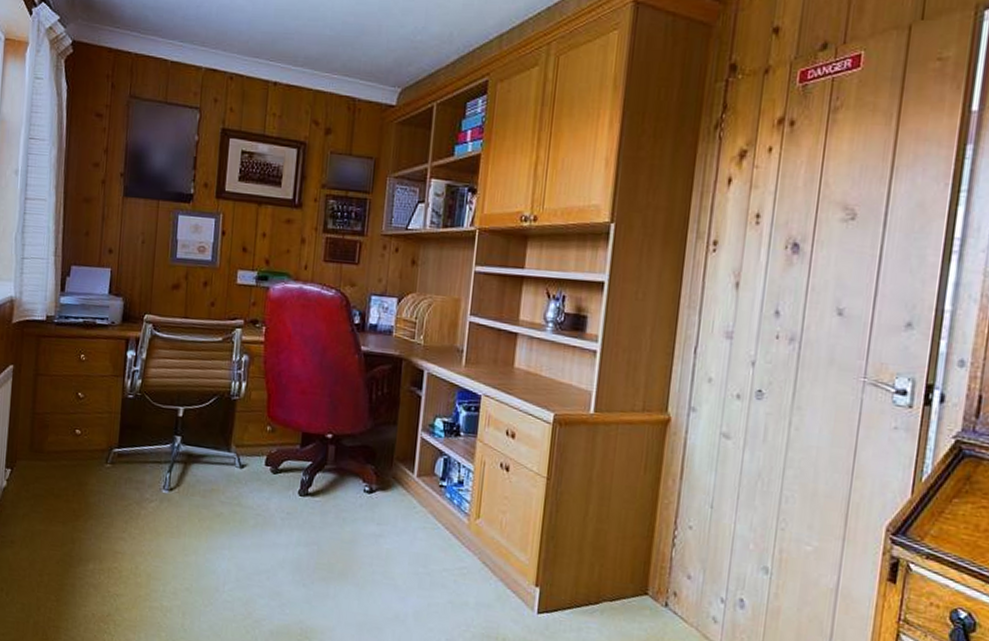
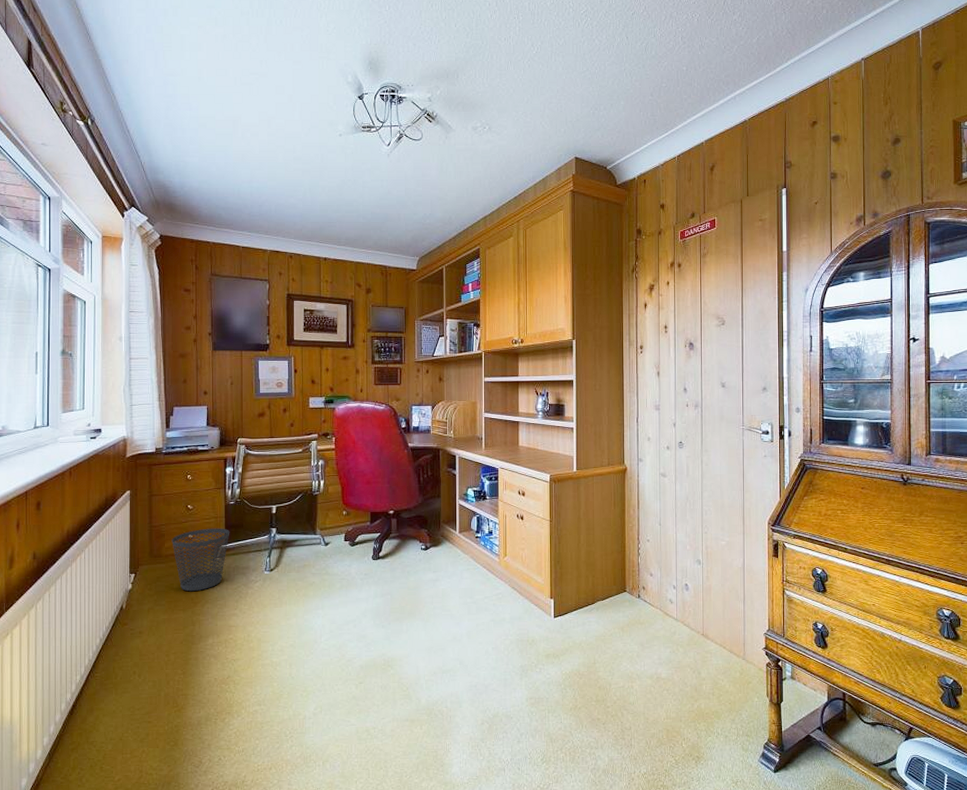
wastebasket: none [56,424,126,502] -> present [171,528,230,592]

